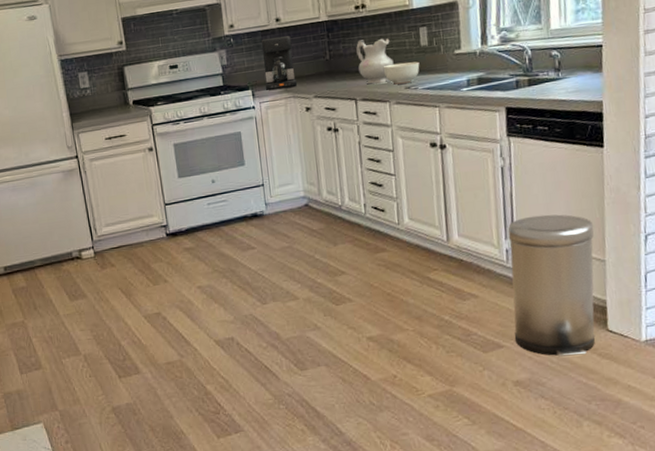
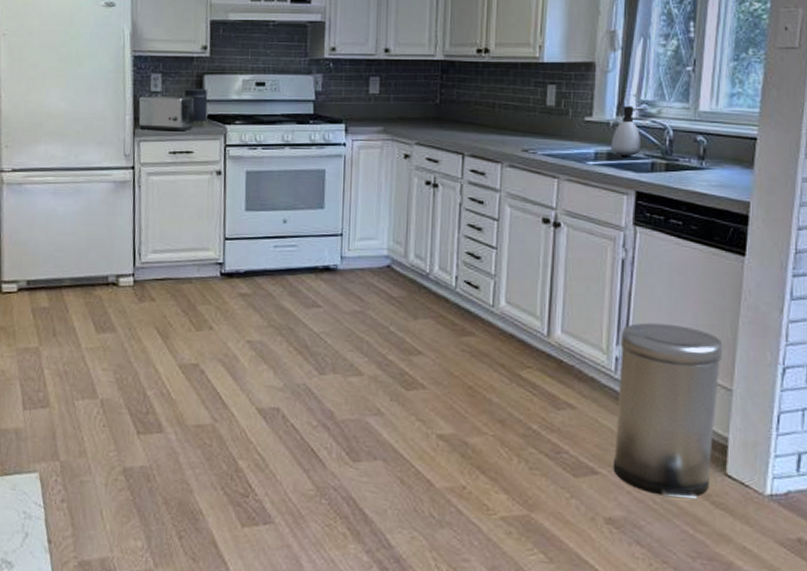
toaster: none [72,88,122,123] -> present [138,95,195,131]
cylinder: none [109,78,133,109] -> present [184,88,208,123]
coffee maker: present [262,35,298,90] -> none [361,69,399,129]
ceramic pitcher: present [356,38,394,85] -> none [471,88,513,140]
bowl: present [383,61,420,85] -> none [499,120,543,145]
soap dispenser: none [479,34,506,79] -> present [611,106,645,156]

